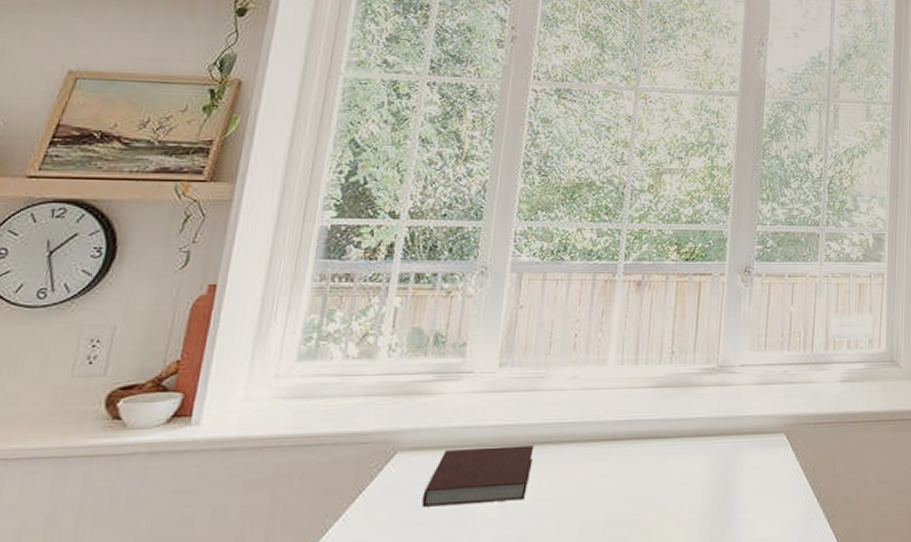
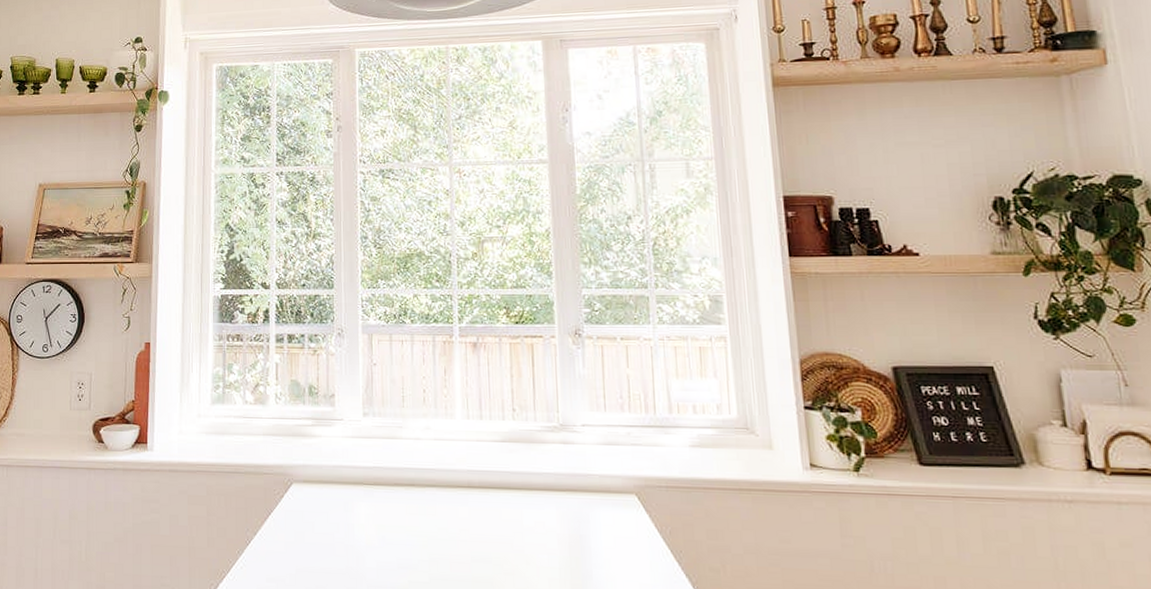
notebook: present [422,445,534,507] -> none [316,484,401,534]

